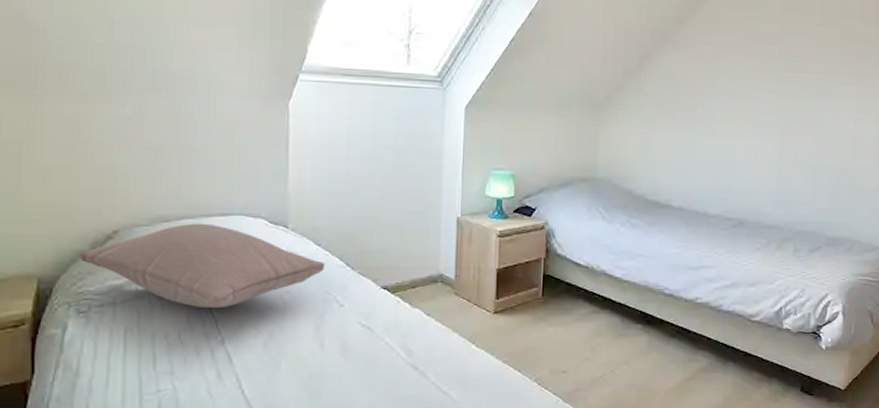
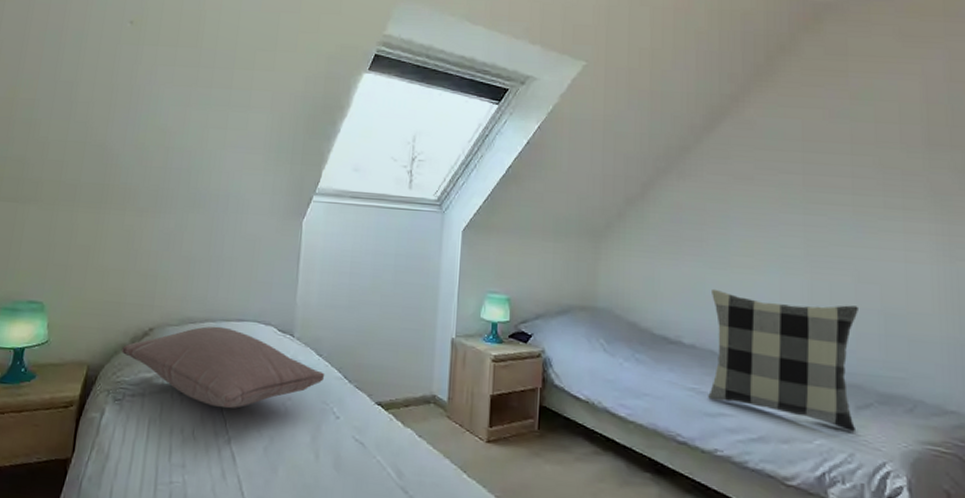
pillow: none [692,154,817,272] -> present [708,288,858,433]

